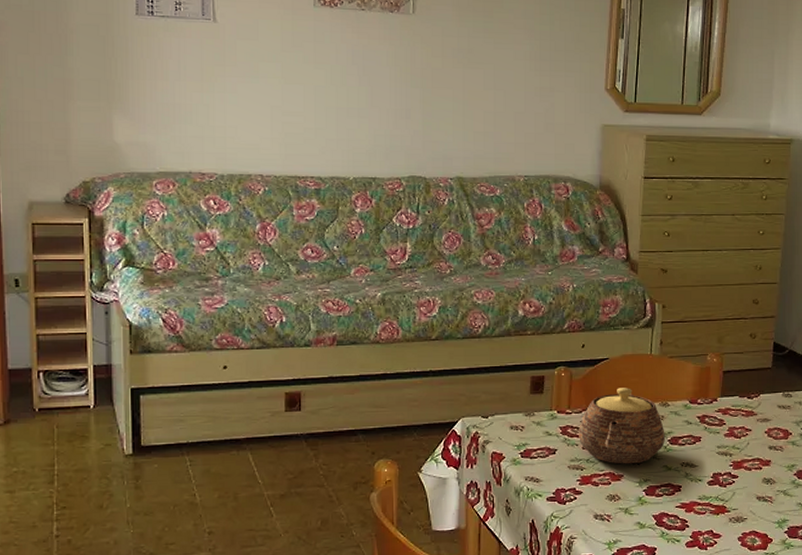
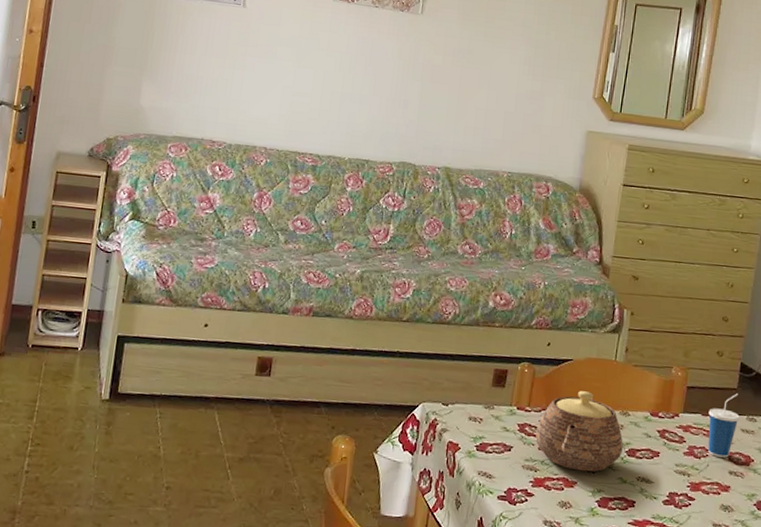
cup: none [745,372,776,434] -> present [708,393,740,458]

